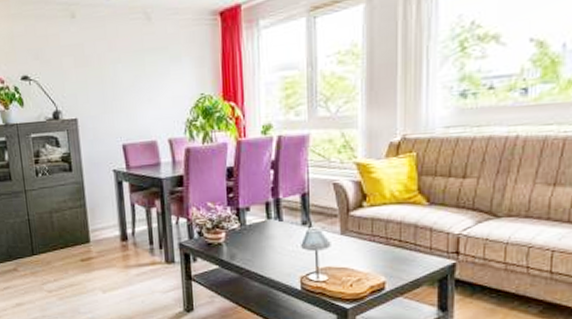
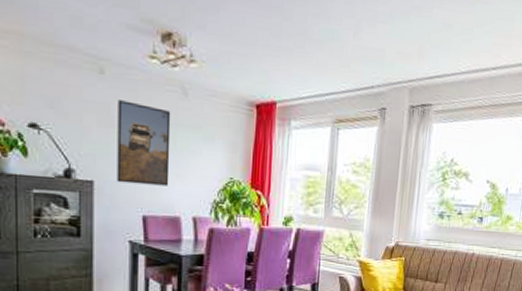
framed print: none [89,38,143,117] -> present [117,100,171,186]

